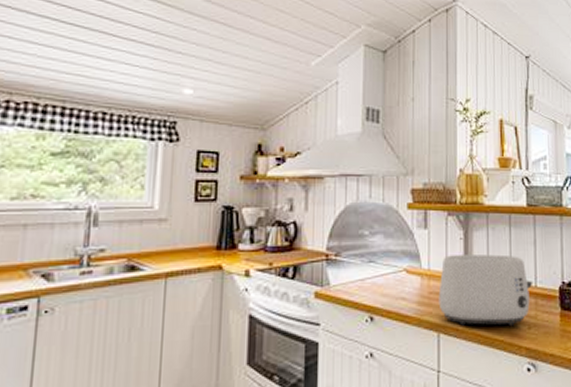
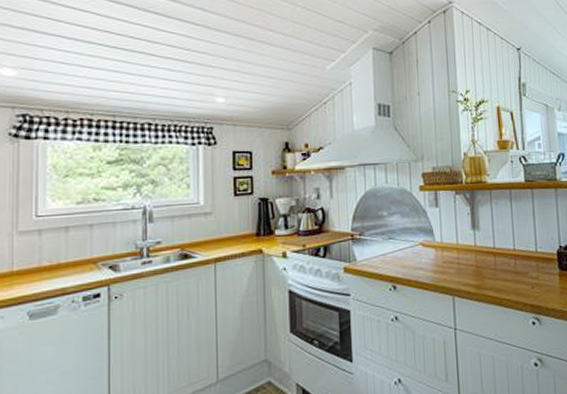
toaster: present [438,254,533,327] -> none [451,225,534,289]

